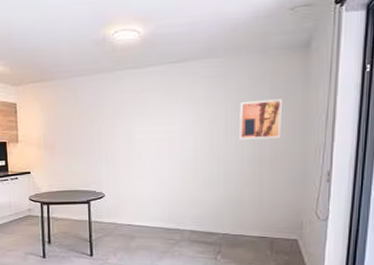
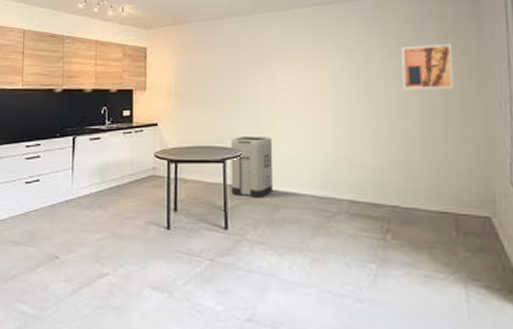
trash can: none [94,181,130,231] -> present [230,137,274,198]

